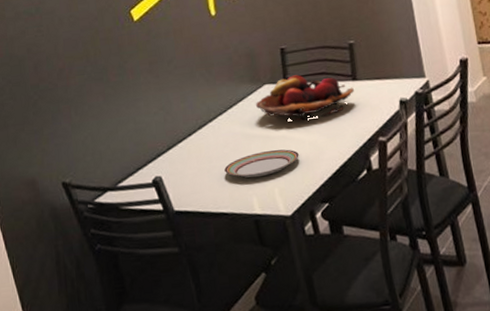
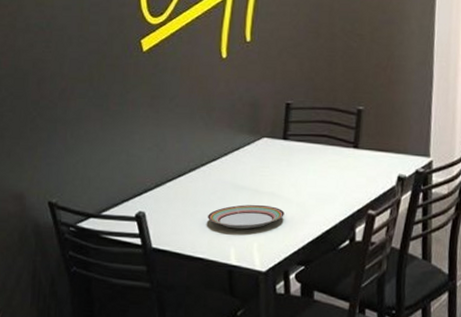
fruit basket: present [255,75,354,121] -> none [250,133,353,181]

